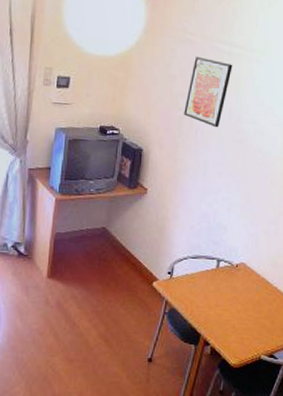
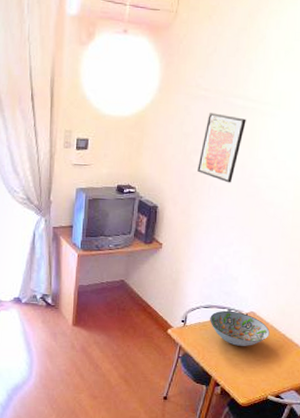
decorative bowl: none [198,261,261,301] -> present [210,310,270,346]

